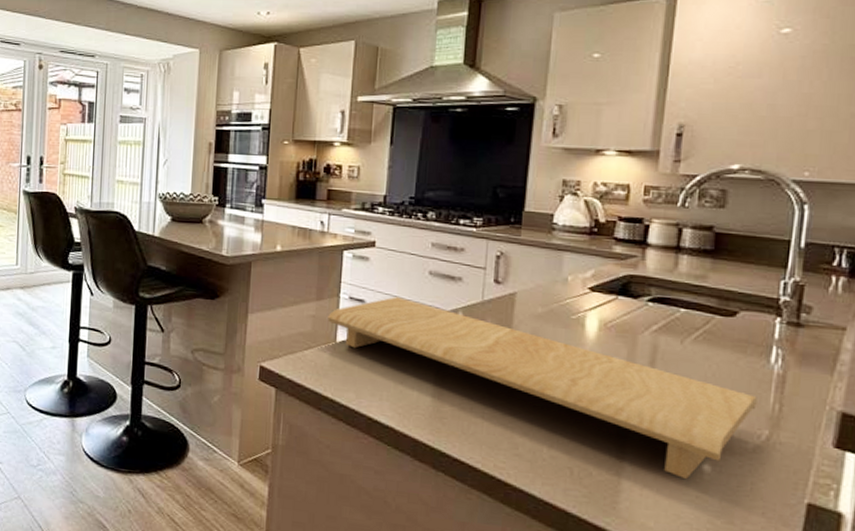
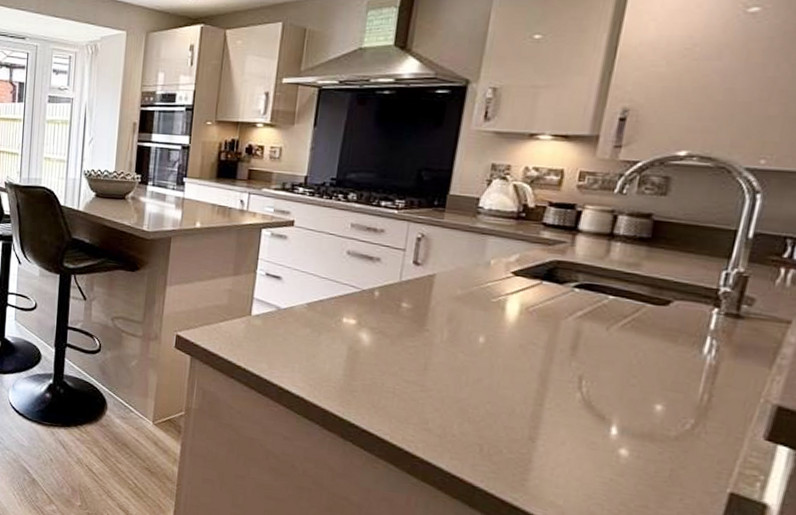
cutting board: present [326,297,757,480] -> none [242,274,685,463]

